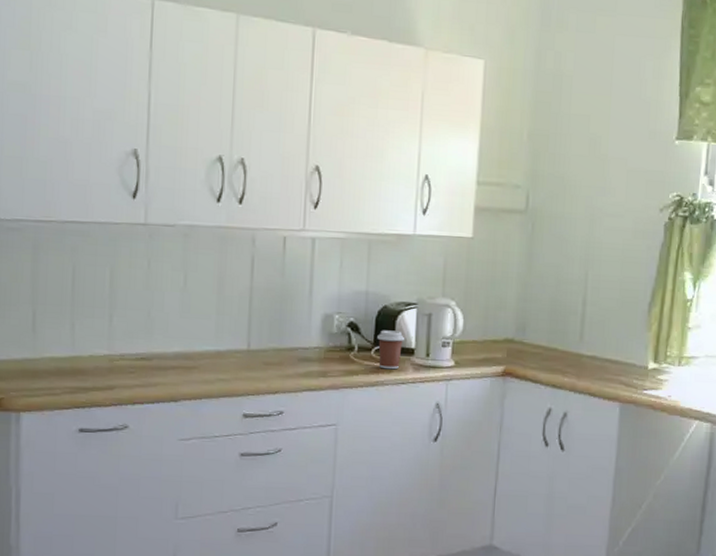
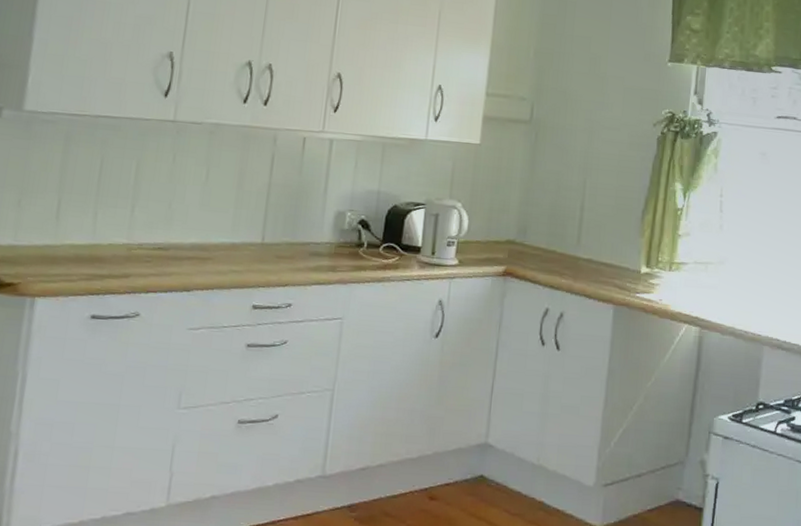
coffee cup: present [377,330,405,370] -> none [386,228,413,267]

